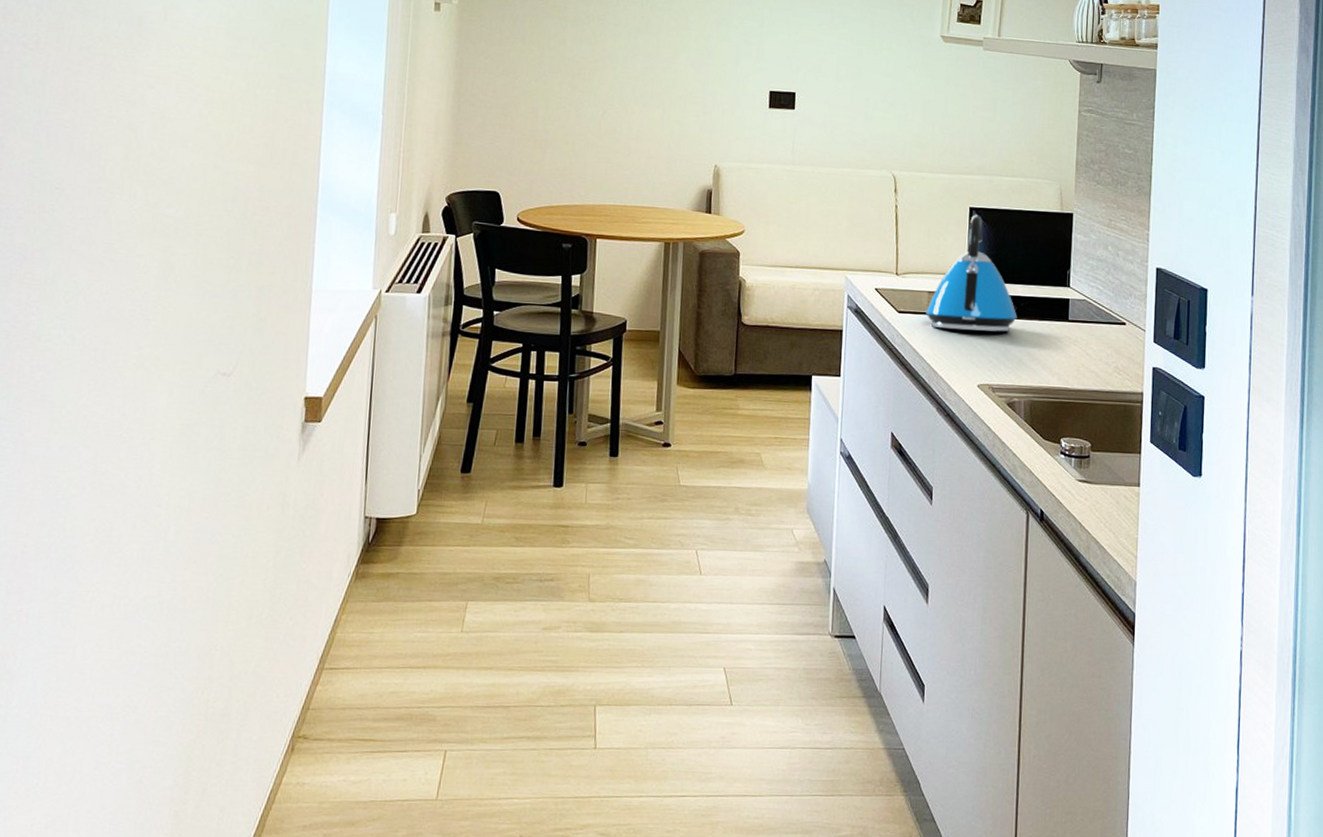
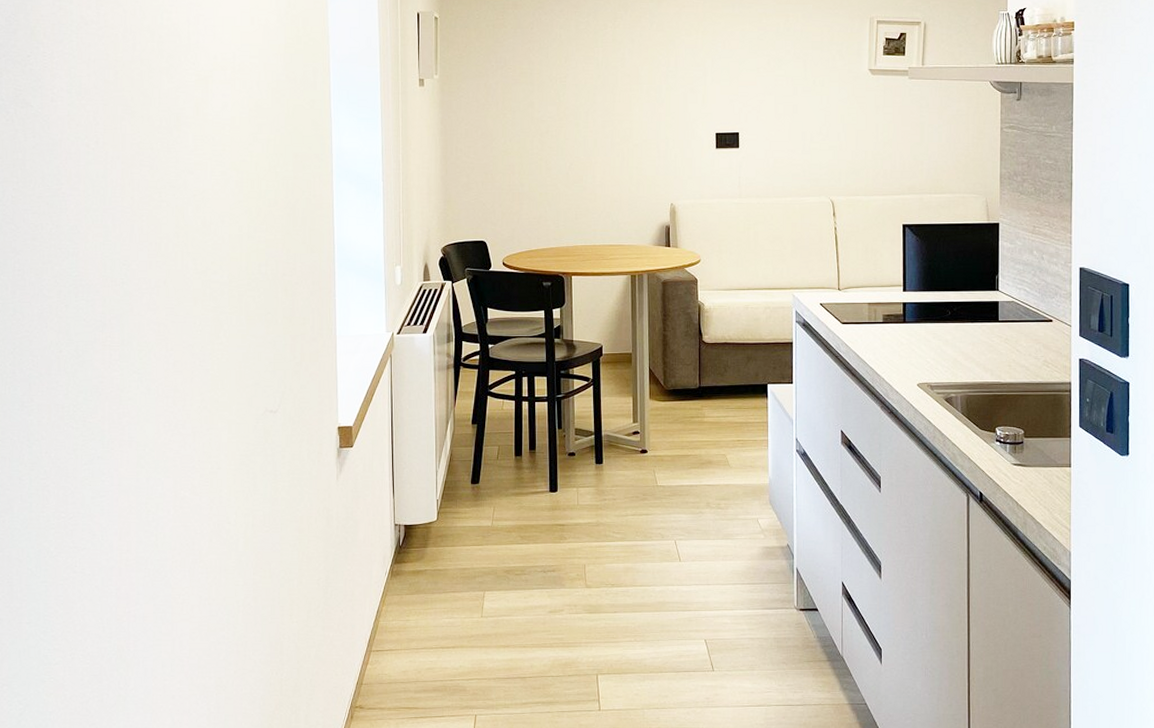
kettle: present [926,215,1017,332] -> none [867,231,951,336]

